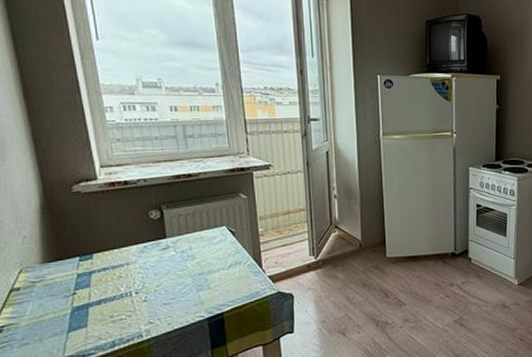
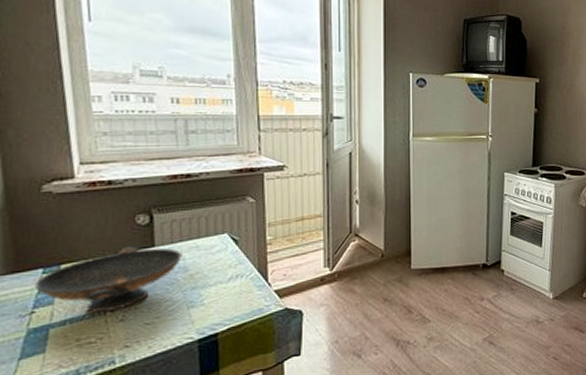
decorative bowl: none [74,238,189,295] -> present [34,246,182,313]

